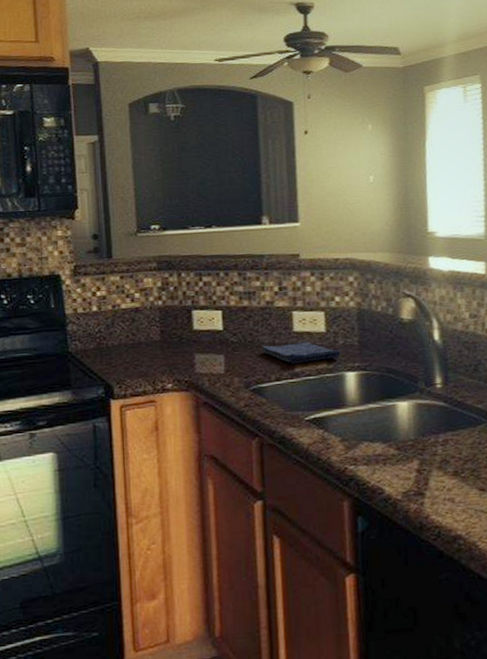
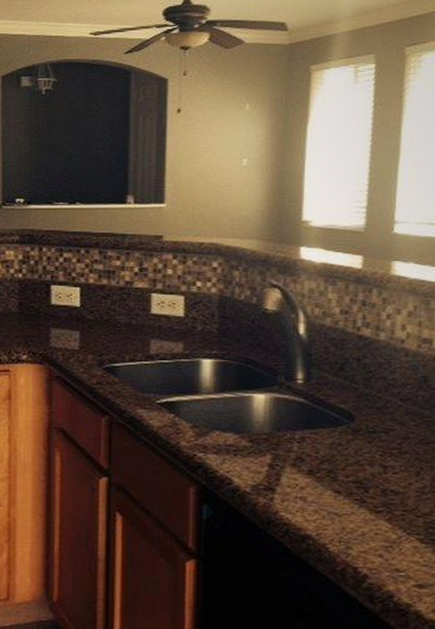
dish towel: present [261,341,341,364] -> none [117,324,198,346]

